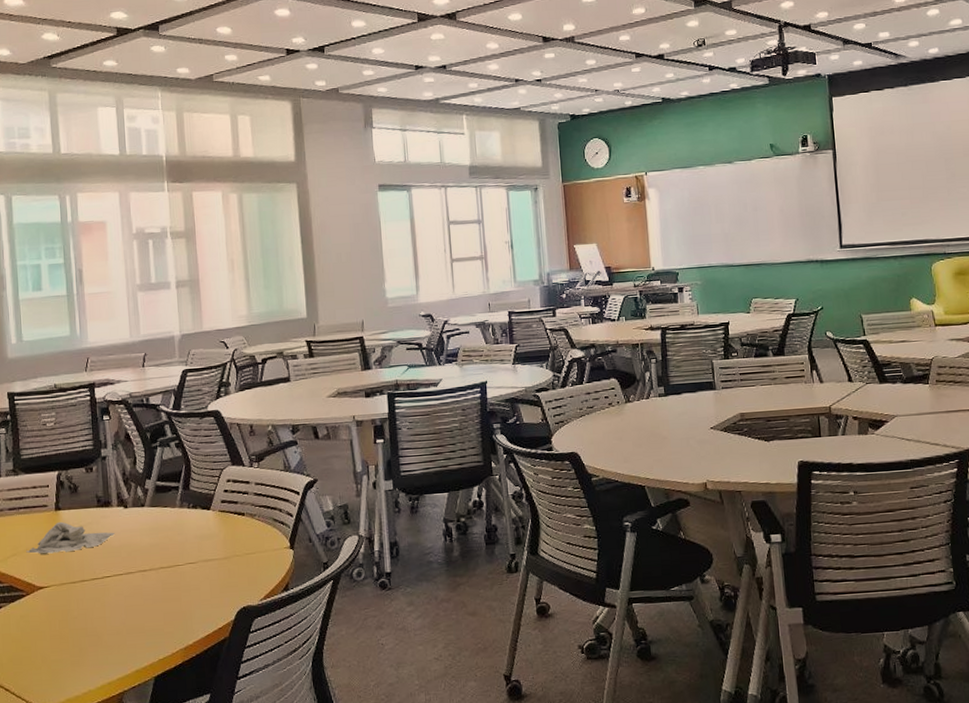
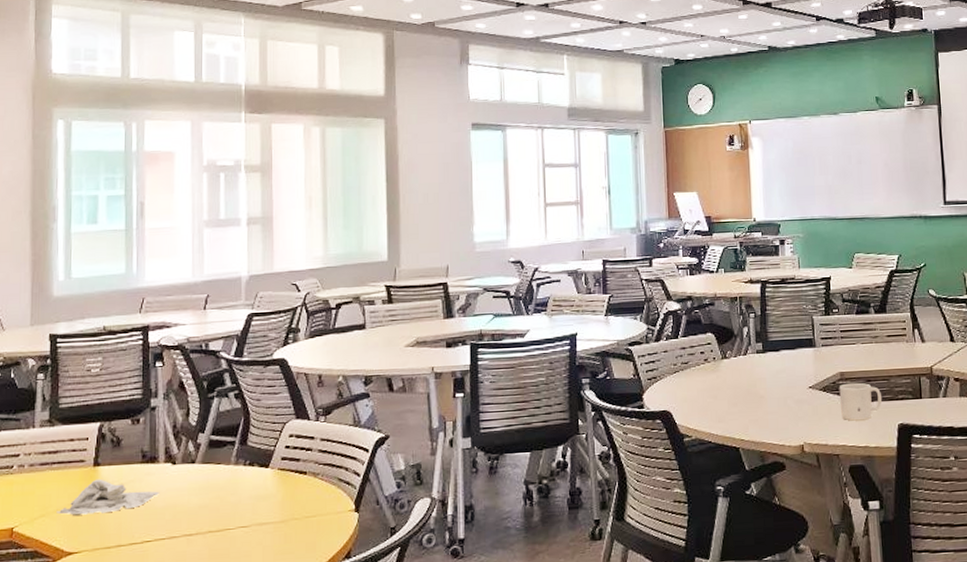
mug: none [739,422,782,459] -> present [839,382,883,421]

